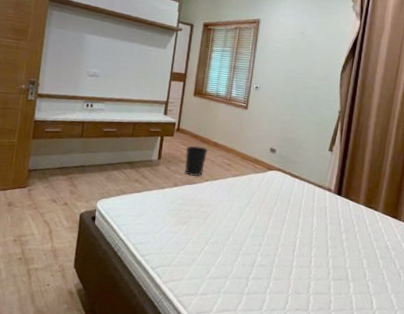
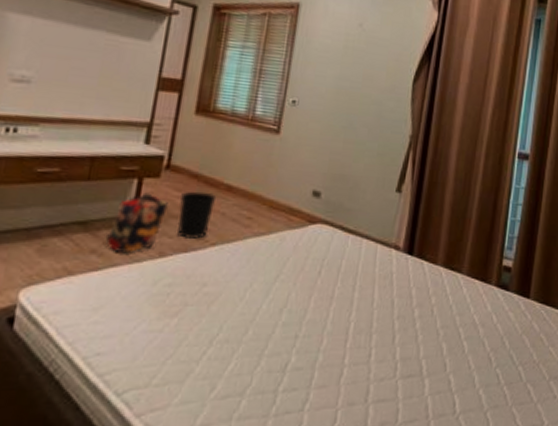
backpack: none [143,146,180,183] -> present [105,192,169,254]

